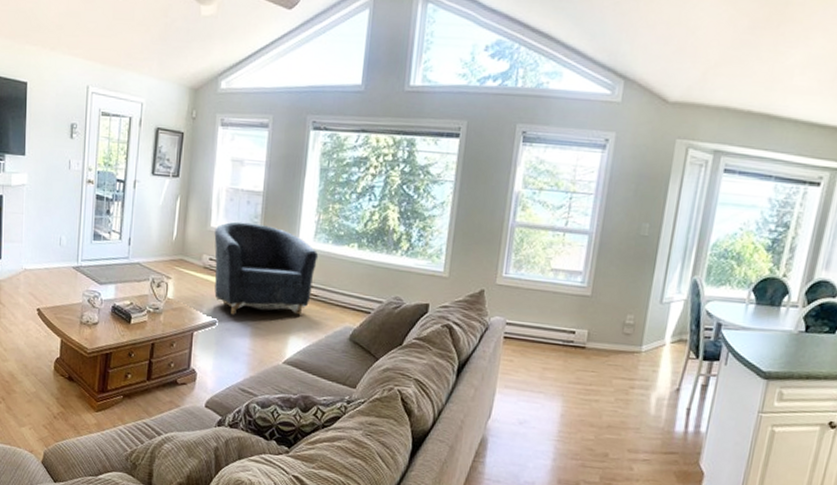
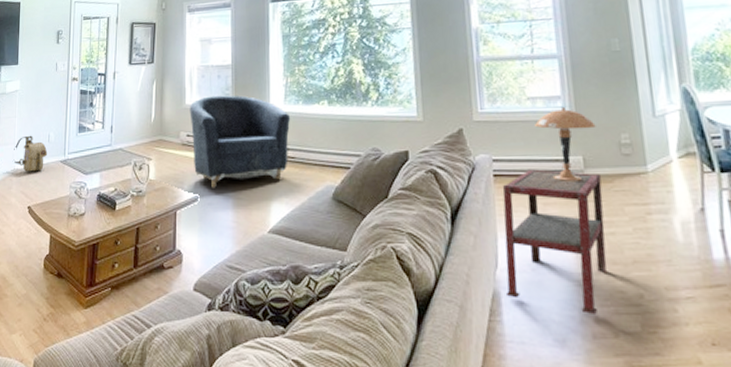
backpack: none [19,235,59,275] -> present [12,135,48,172]
side table: none [492,335,599,466] -> present [502,169,607,316]
table lamp: none [552,283,607,353] -> present [535,108,596,183]

